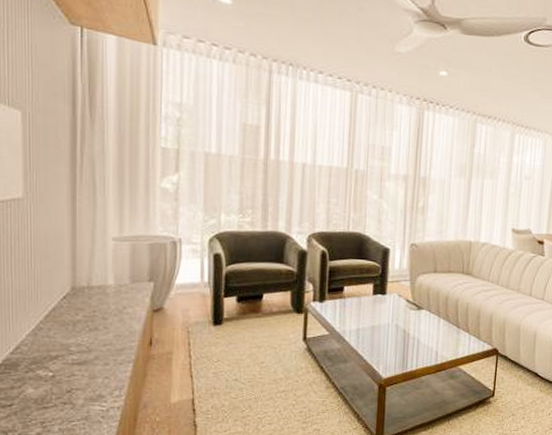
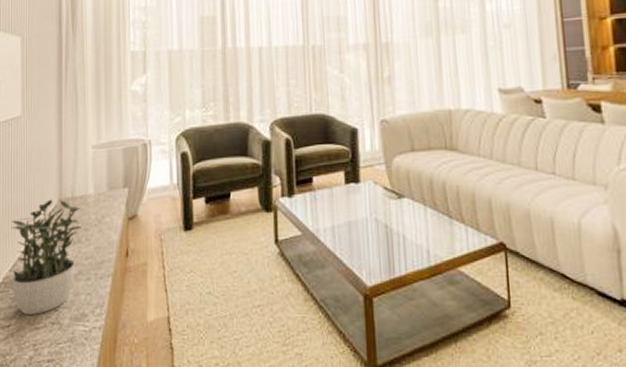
potted plant: none [12,286,99,395] -> present [11,199,81,315]

